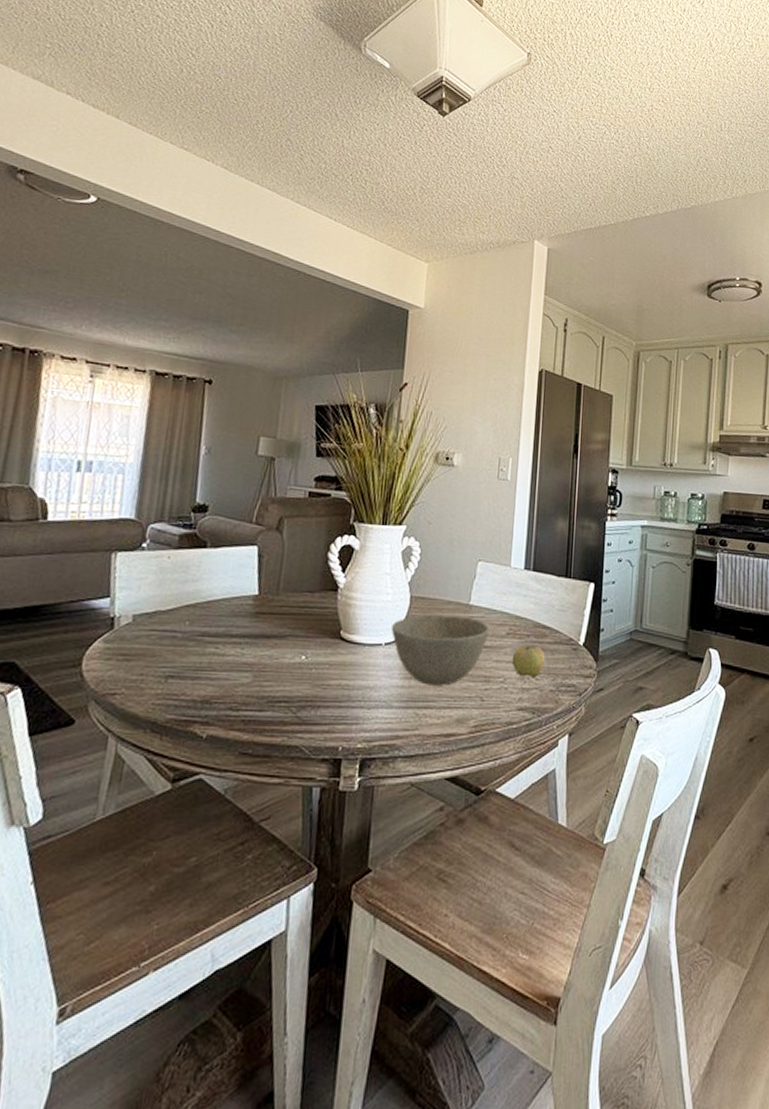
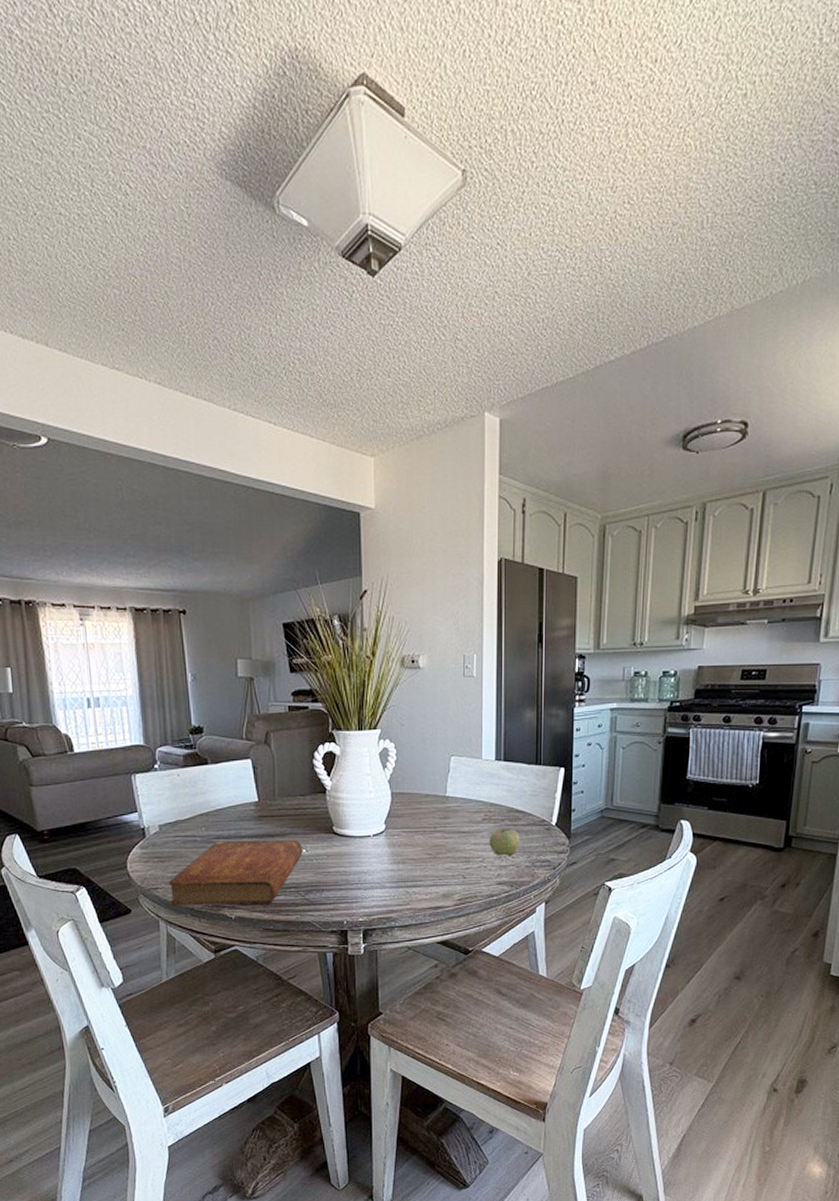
bible: none [127,638,302,723] -> present [169,840,303,906]
bowl: present [391,615,489,686] -> none [378,807,466,868]

